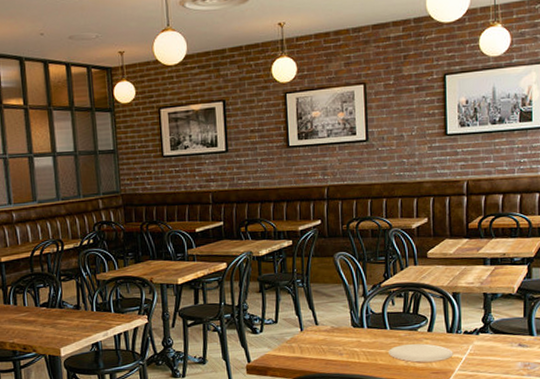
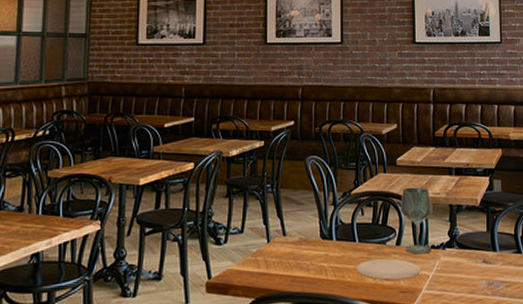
wine glass: none [431,277,466,340] -> present [400,187,433,254]

